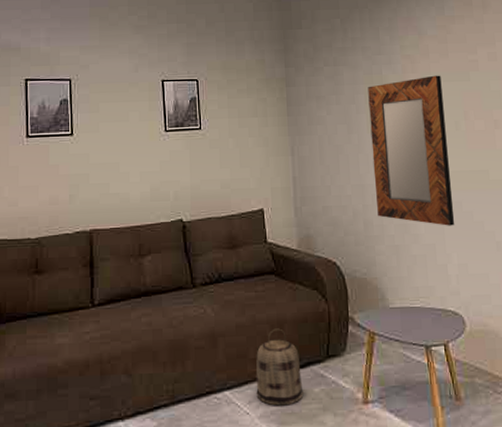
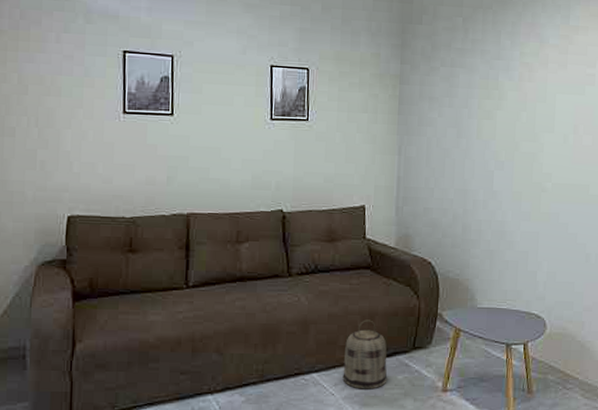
home mirror: present [368,75,455,226] -> none [477,86,557,236]

